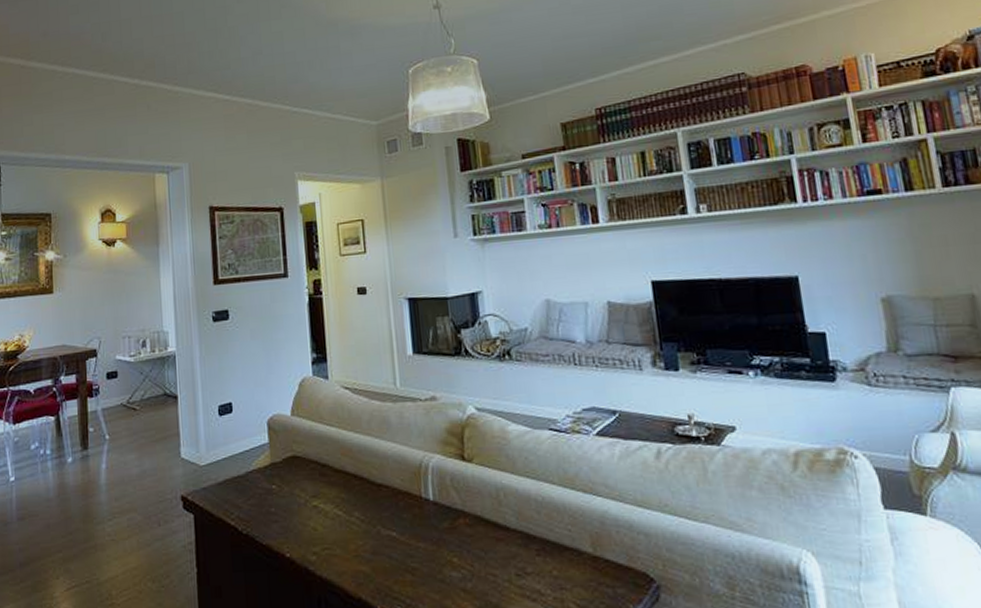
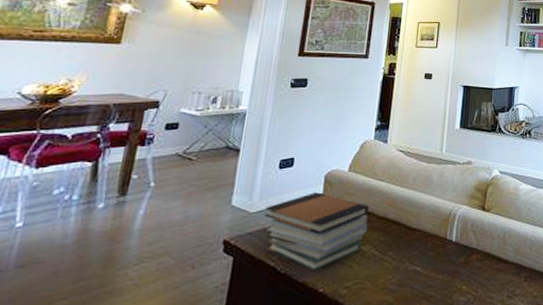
book stack: none [213,441,326,532] -> present [264,192,369,271]

